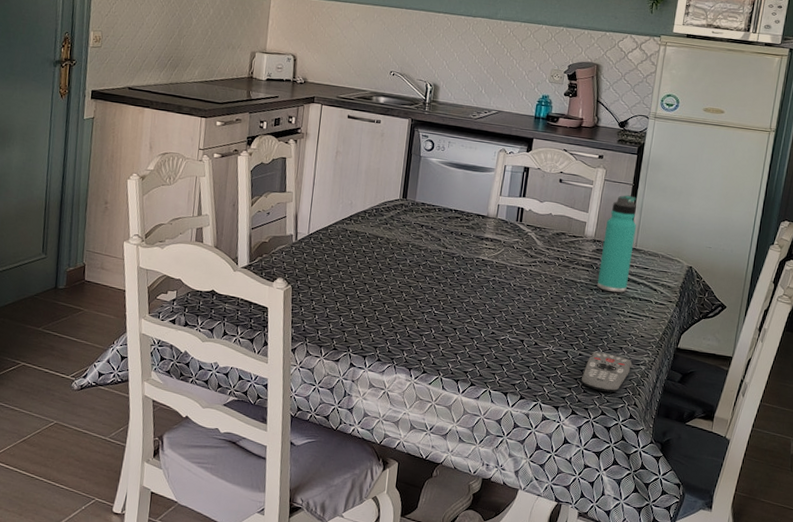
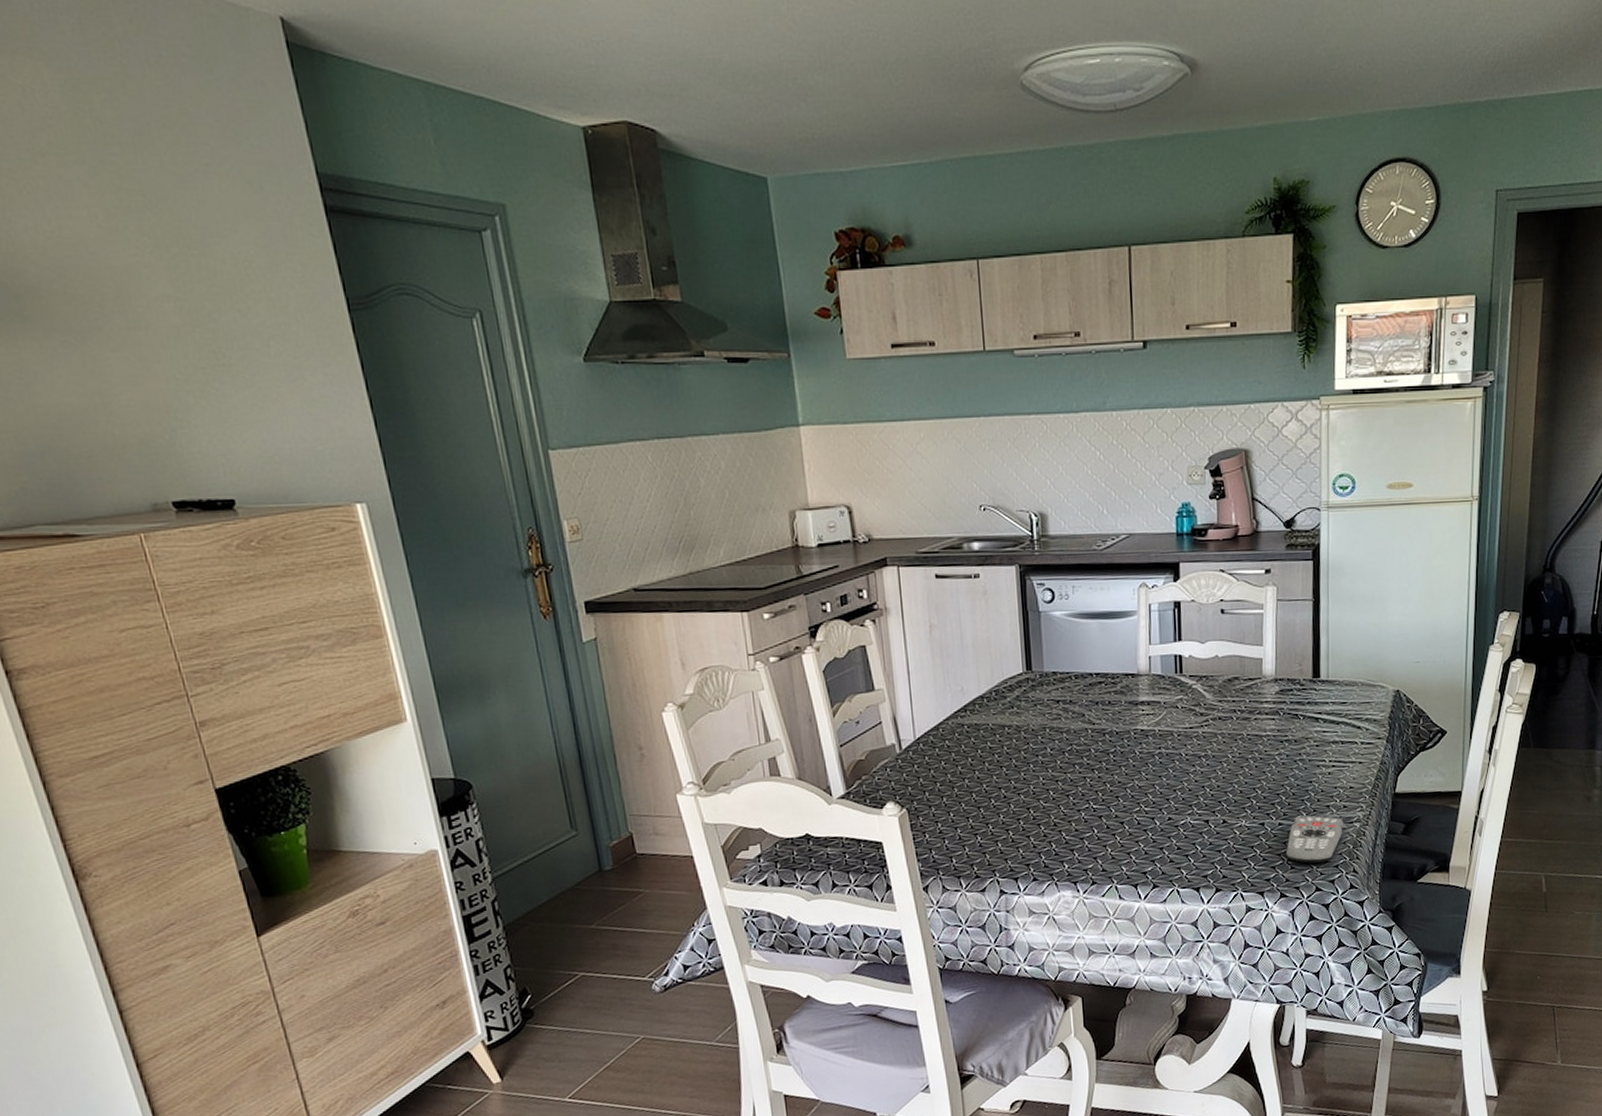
thermos bottle: present [597,195,637,293] -> none [1287,614,1325,741]

